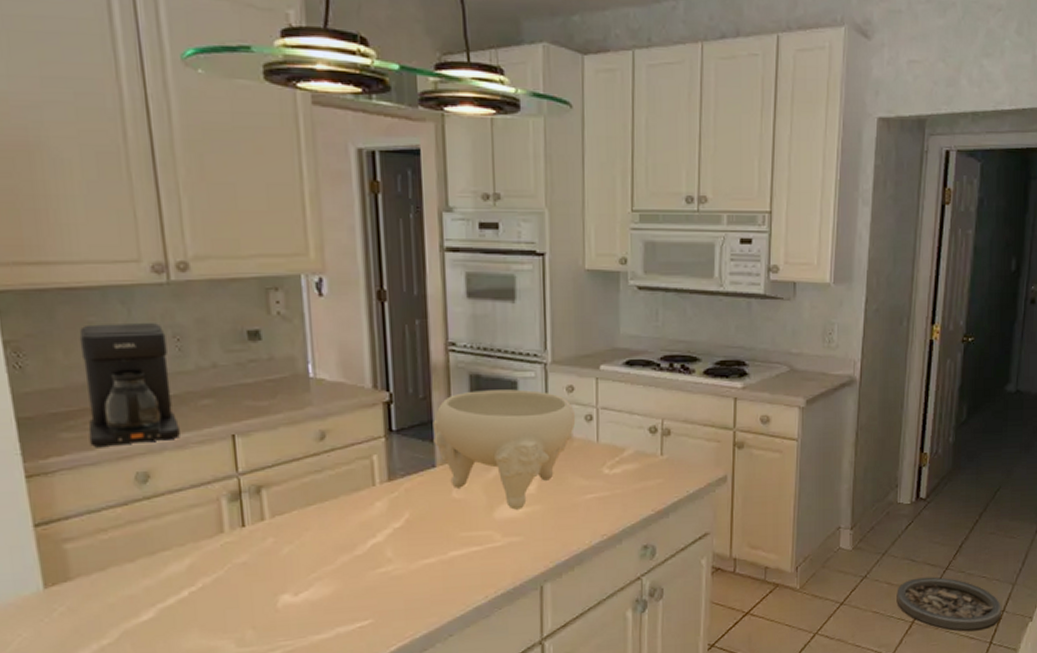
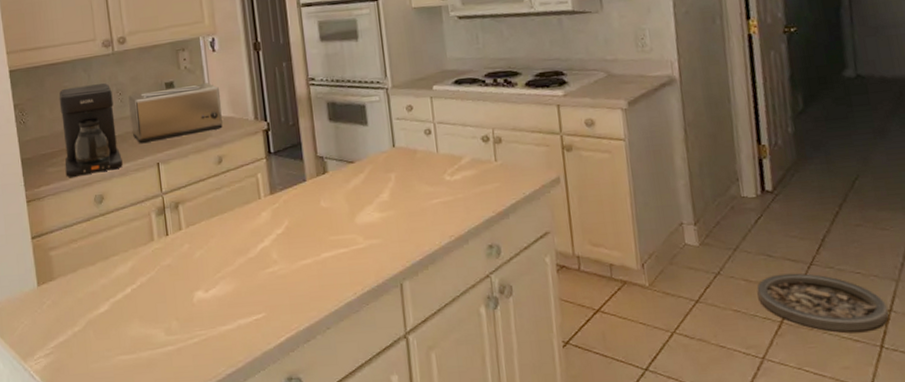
toaster: none [191,336,329,409] -> present [128,83,223,144]
decorative bowl: present [433,389,576,510] -> none [301,111,417,216]

